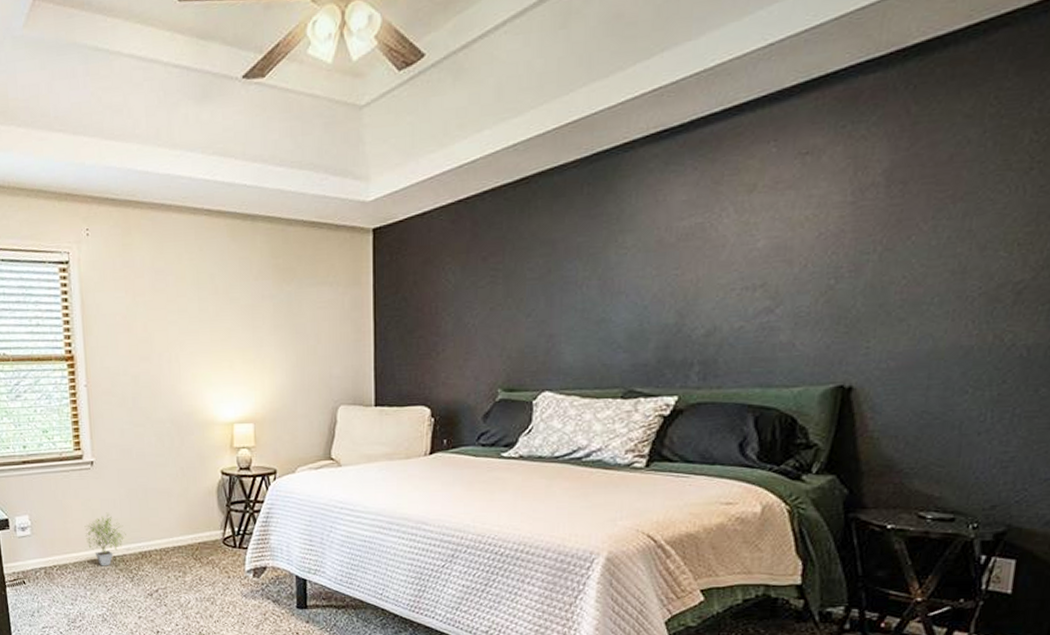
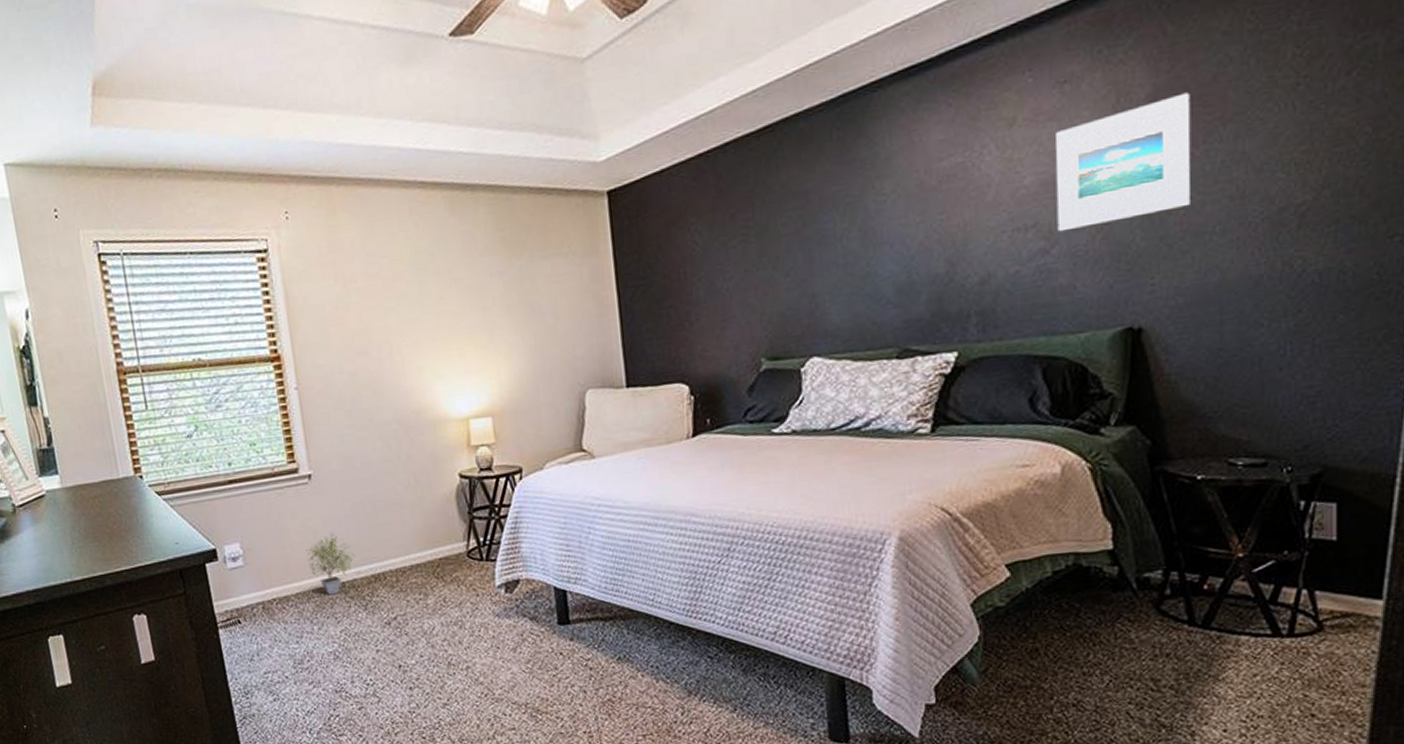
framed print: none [783,170,926,293] -> present [1055,92,1191,232]

